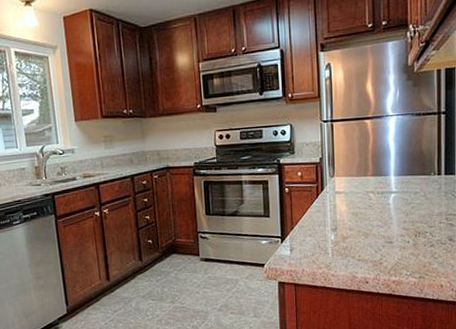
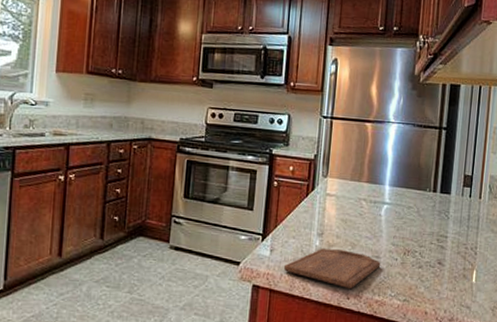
cutting board: none [305,240,394,274] -> present [284,248,381,288]

